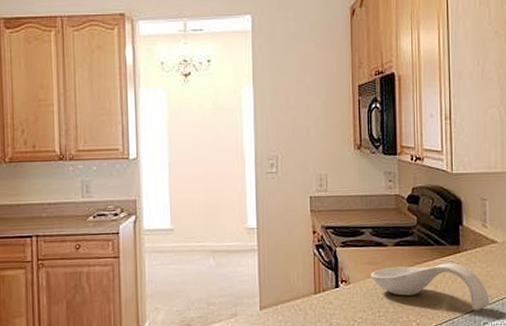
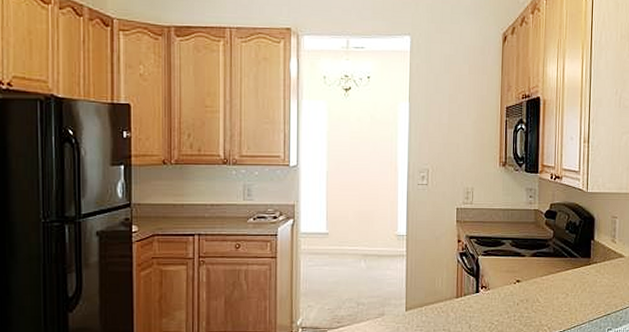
spoon rest: present [371,263,490,311] -> none [508,274,615,318]

